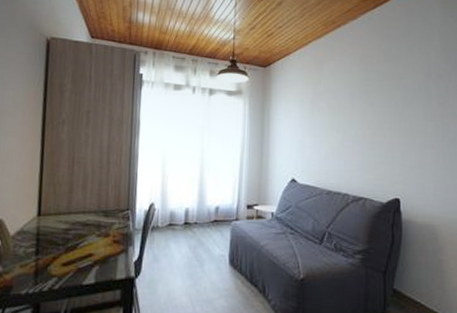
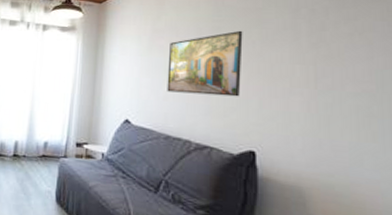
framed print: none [327,93,388,152] -> present [167,30,243,97]

